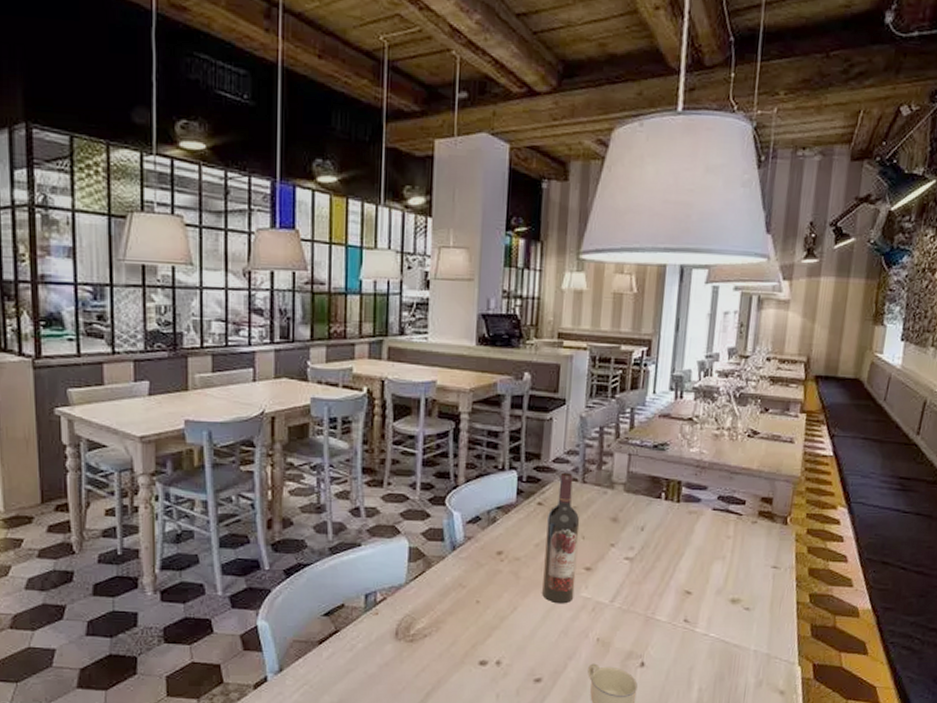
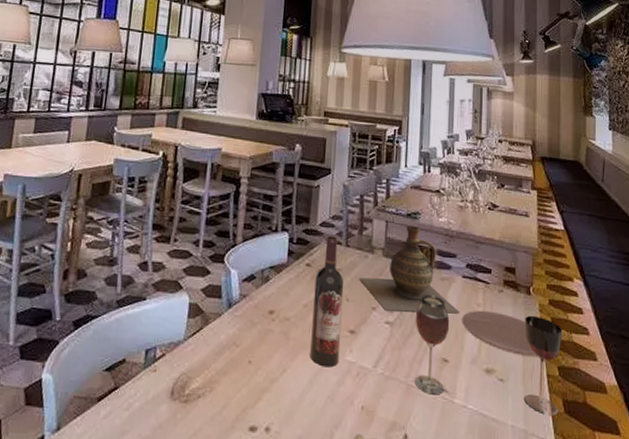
ceramic jug: none [597,458,707,547] -> present [359,225,459,314]
wineglass: none [654,529,696,625] -> present [415,295,450,395]
plate: none [708,542,788,585] -> present [462,310,537,356]
wineglass: none [770,545,819,640] -> present [524,315,563,416]

